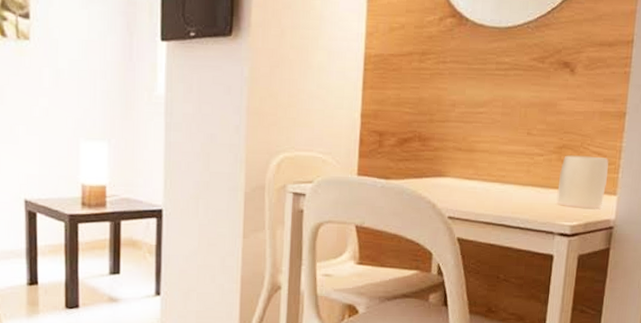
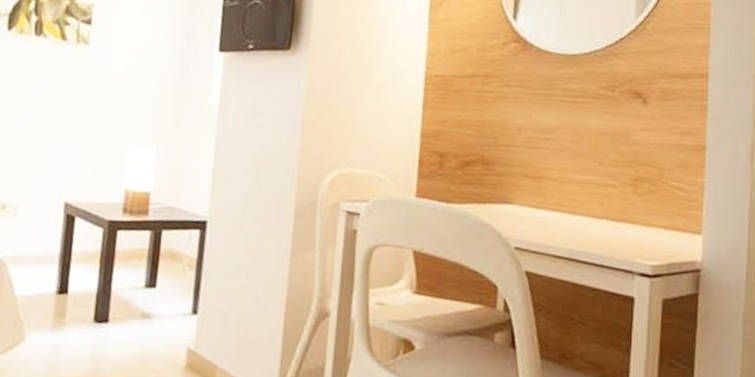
mug: present [556,155,609,209] -> none [634,188,691,249]

